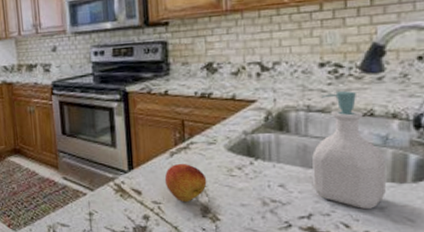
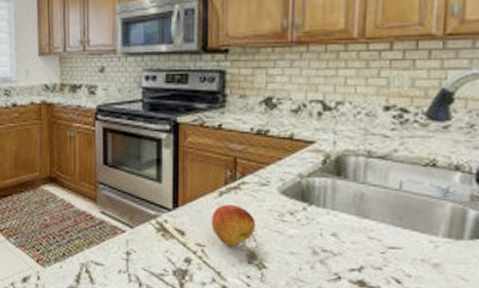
soap bottle: present [312,91,386,210] -> none [367,138,444,266]

